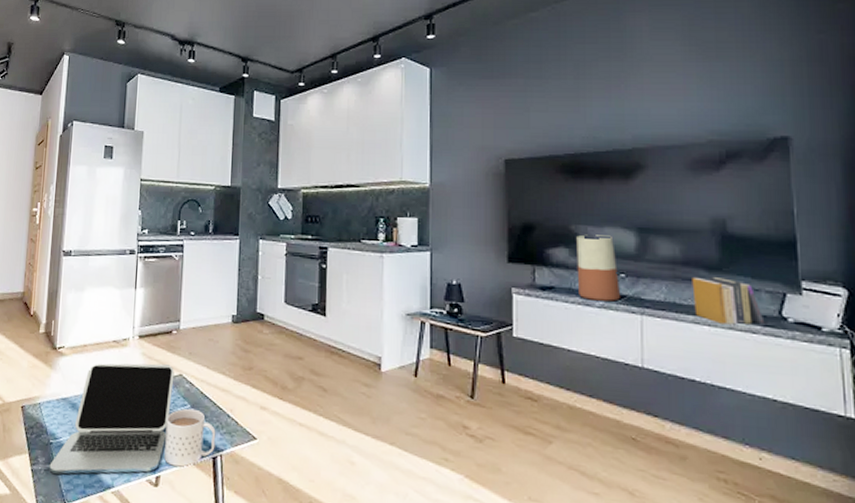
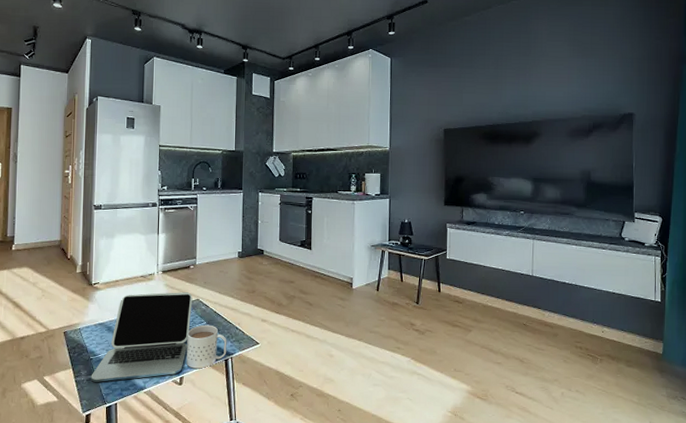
vase: present [576,234,621,302] -> none [491,184,521,232]
books: present [692,276,765,325] -> none [567,211,611,244]

